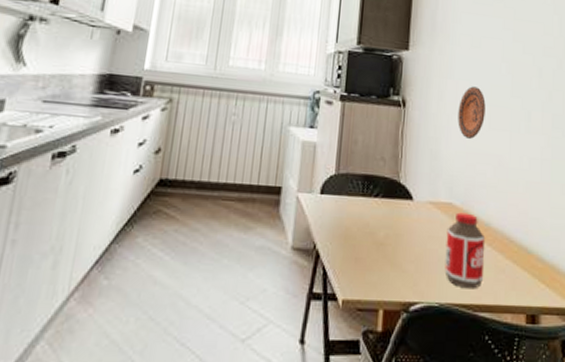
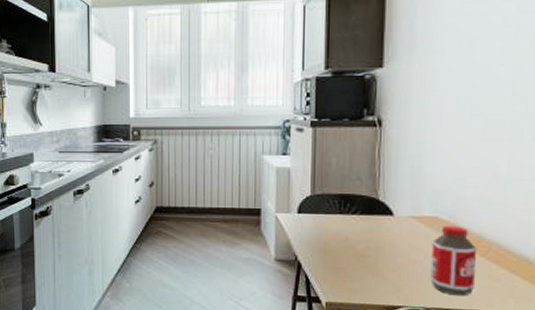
decorative plate: present [458,86,486,140] -> none [443,97,478,153]

